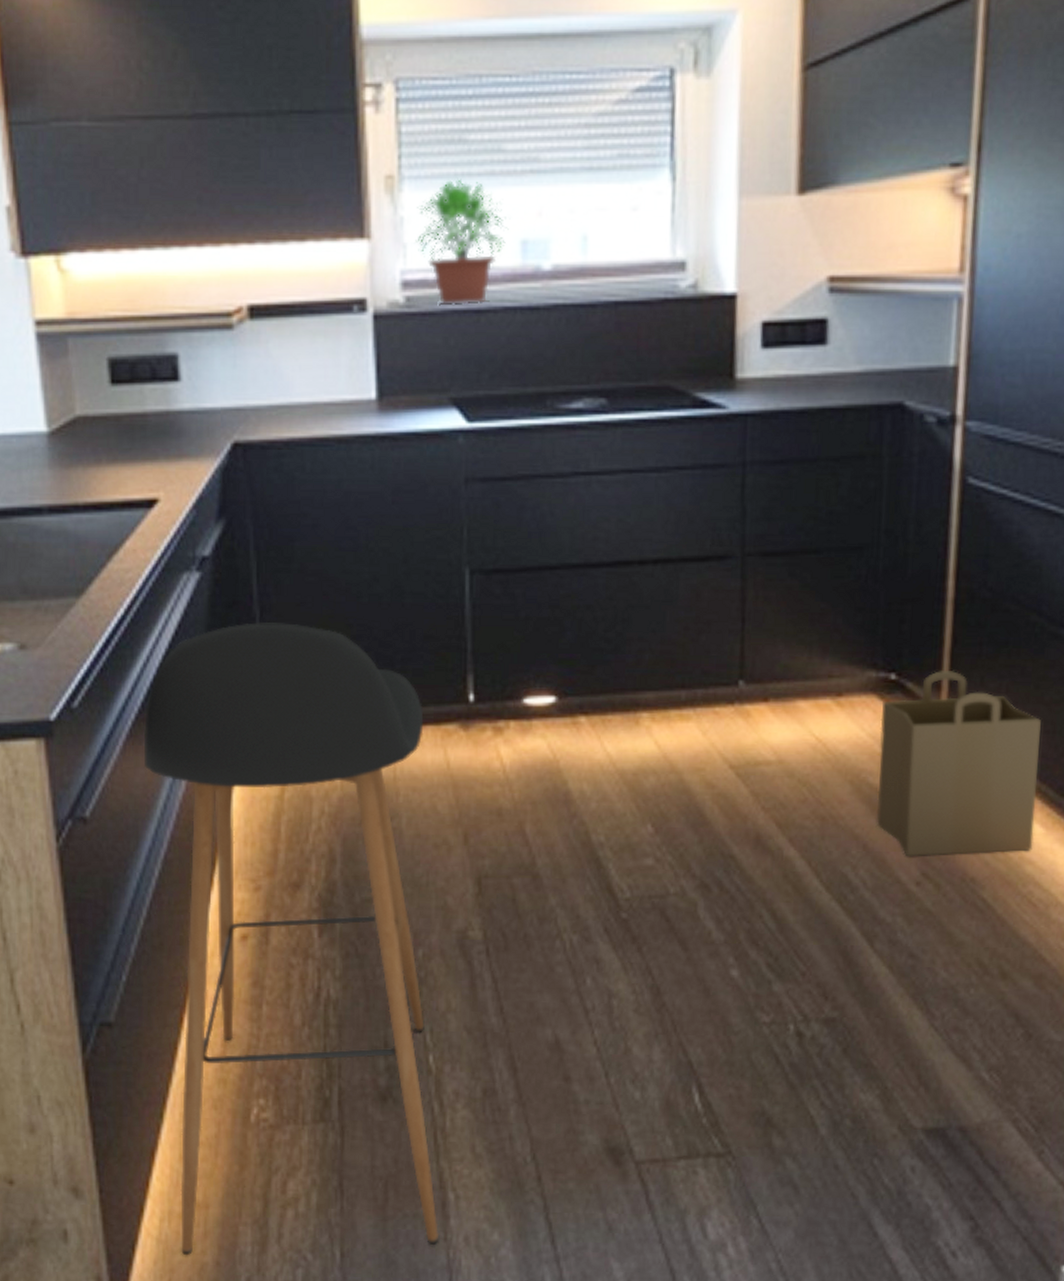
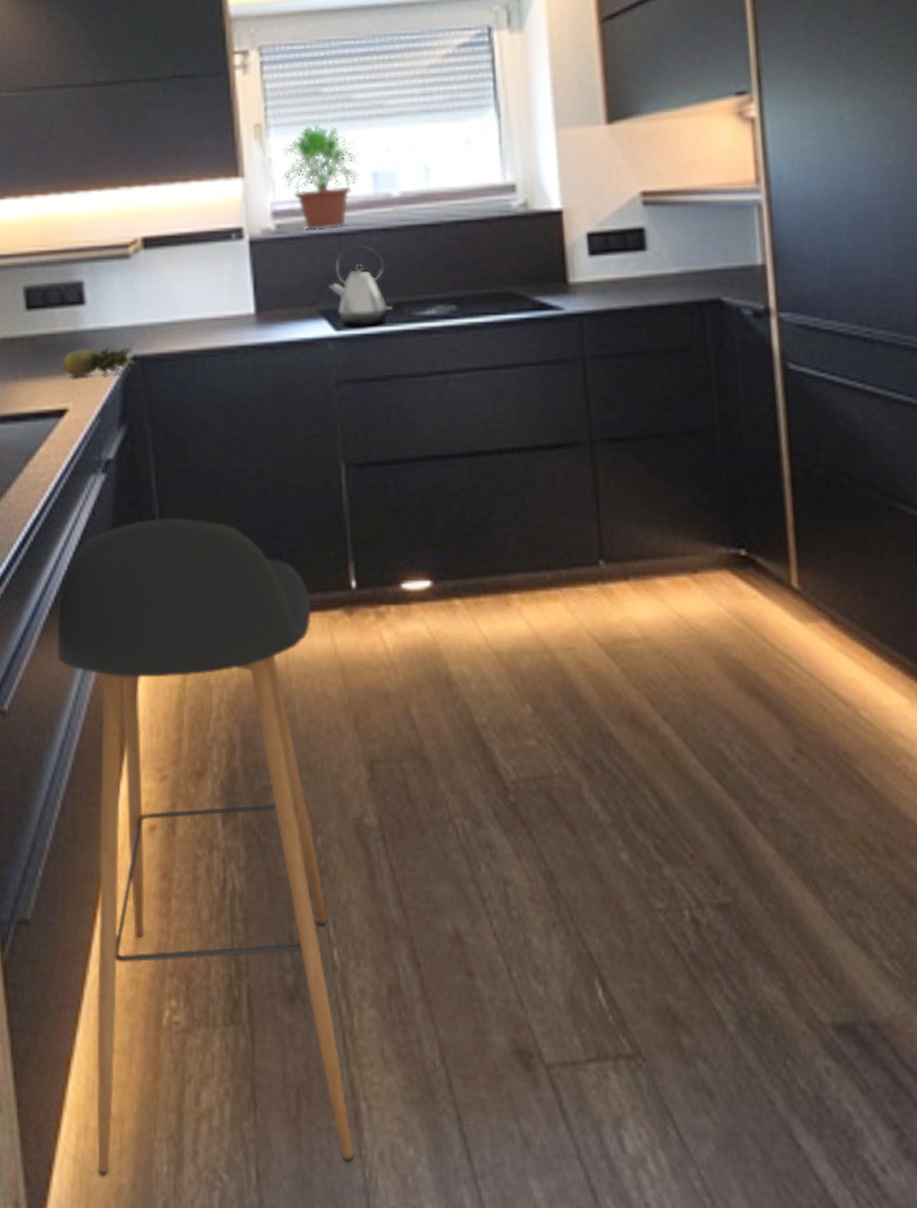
fruit: none [152,429,238,464] -> present [62,345,136,378]
kettle: none [462,324,534,418] -> present [328,244,392,326]
shopping bag: present [877,671,1041,857] -> none [736,545,900,732]

